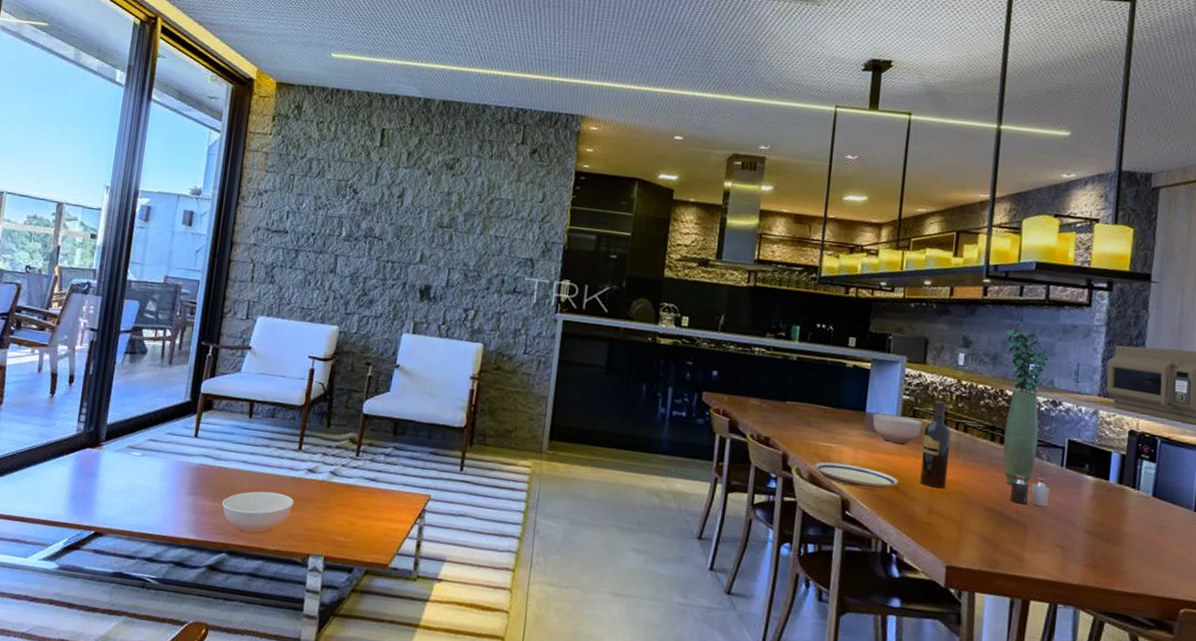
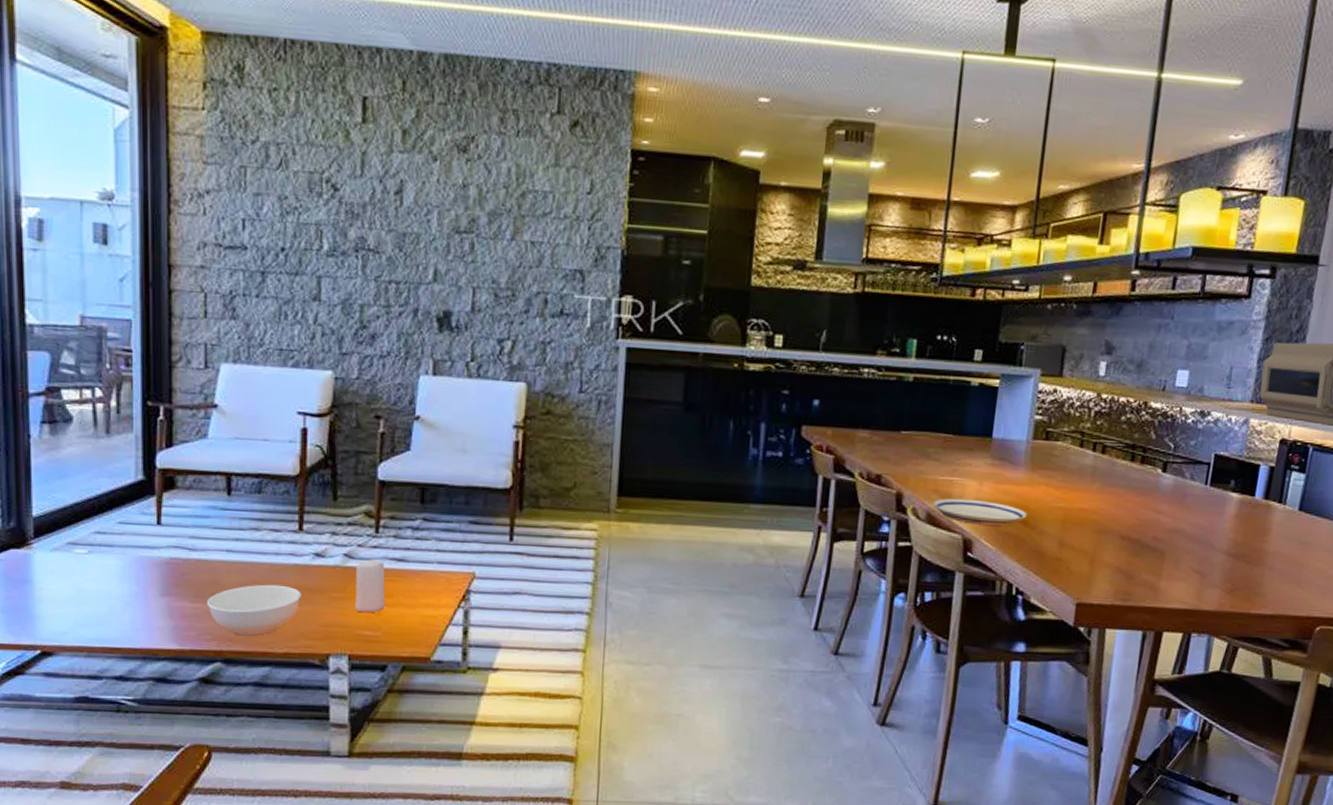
candle: none [333,477,361,523] -> present [354,559,386,613]
bowl: present [872,413,924,444] -> none [999,438,1057,472]
wine bottle: present [920,400,952,489] -> none [1051,418,1088,519]
vase: present [1003,322,1048,485] -> none [1143,322,1199,509]
candle: present [1010,474,1050,508] -> none [1148,497,1192,531]

